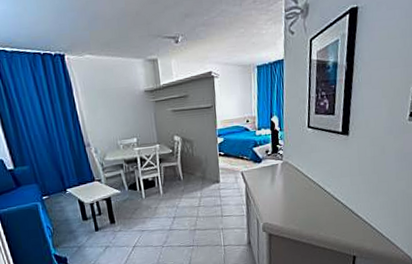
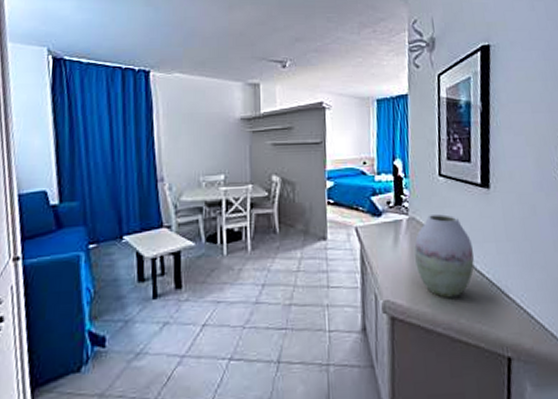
vase: none [287,157,333,219] -> present [414,214,474,298]

